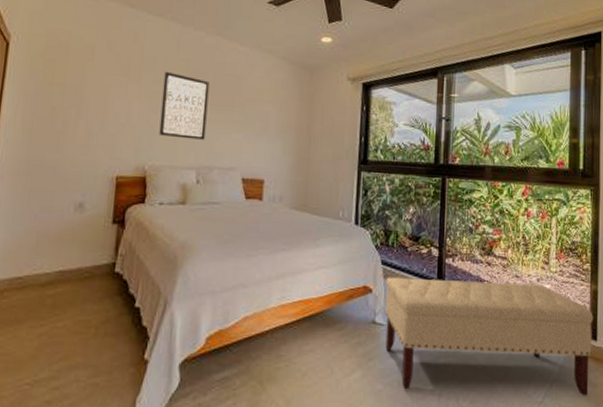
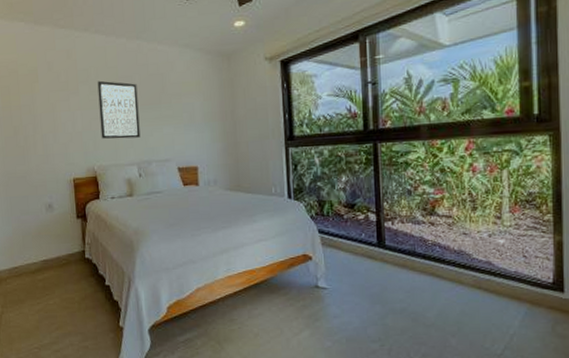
bench: present [384,277,594,396] -> none [324,240,559,348]

